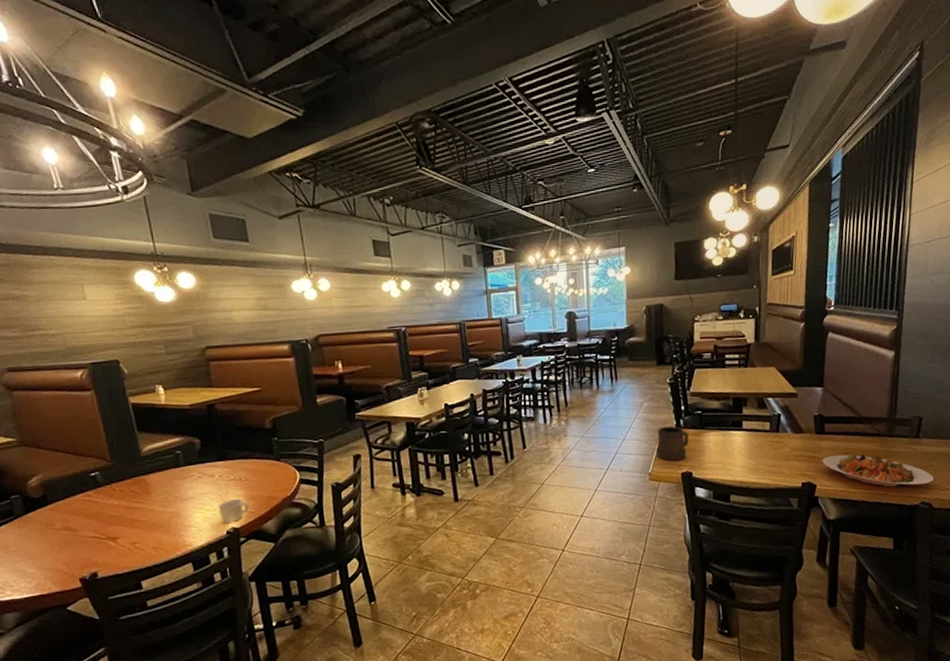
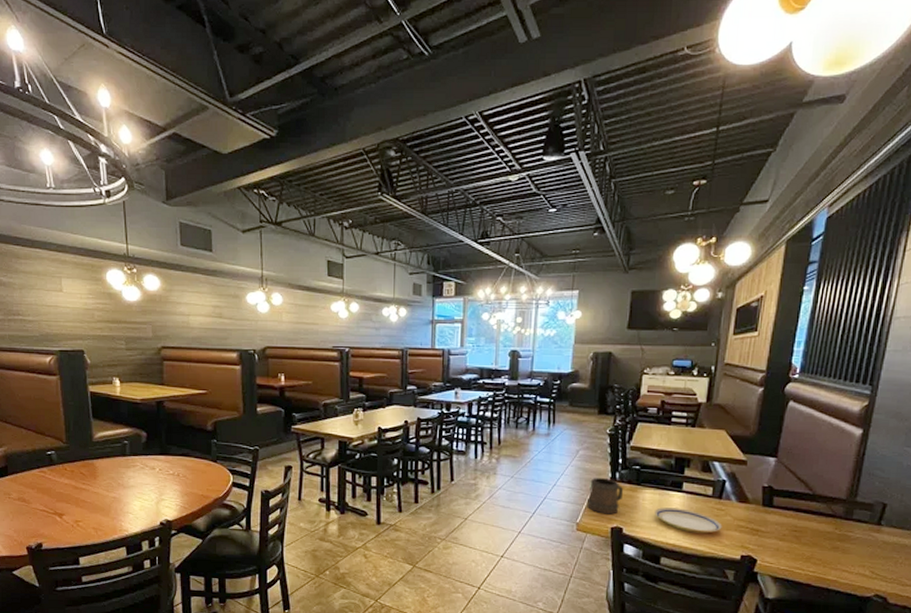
mug: present [219,499,249,524] -> none [156,493,183,515]
plate: none [720,446,782,468] -> present [655,507,722,534]
salad: present [822,453,935,487] -> none [766,531,894,577]

